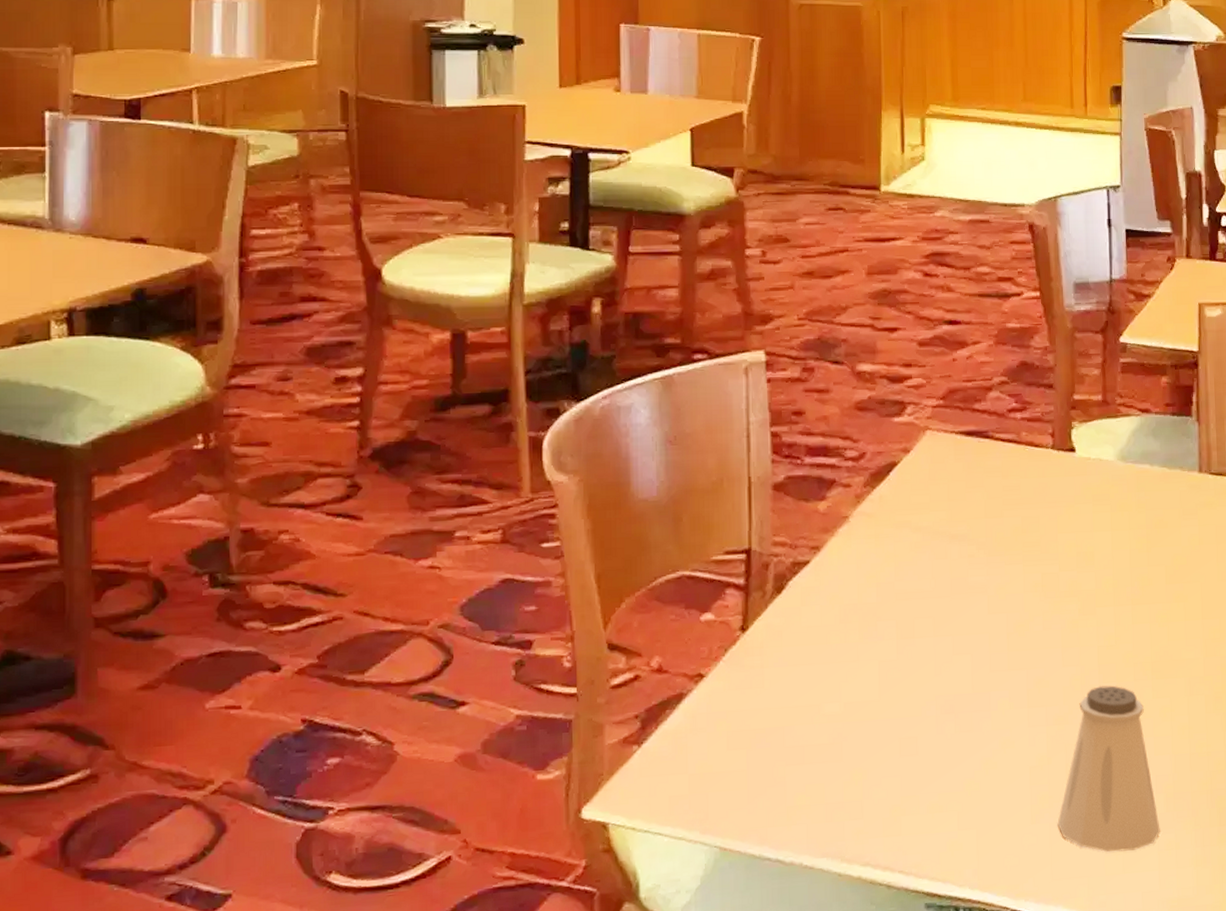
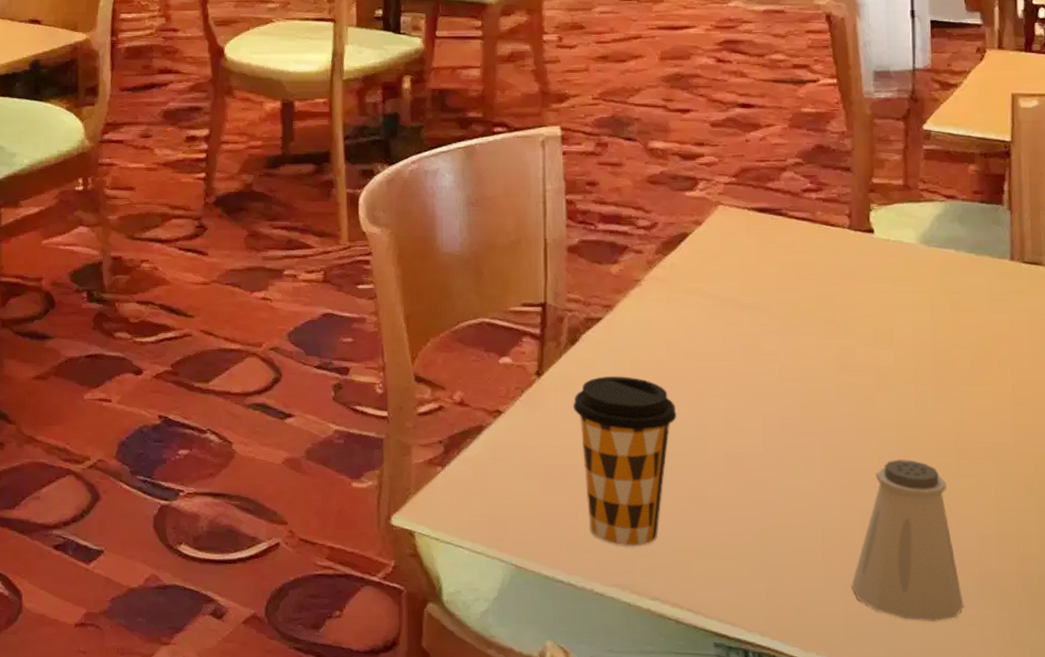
coffee cup: none [779,623,886,811] -> present [573,376,677,547]

